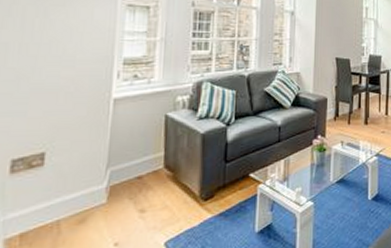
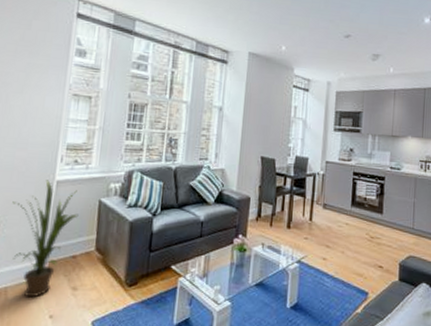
house plant: none [60,98,142,228] -> present [12,180,79,298]

